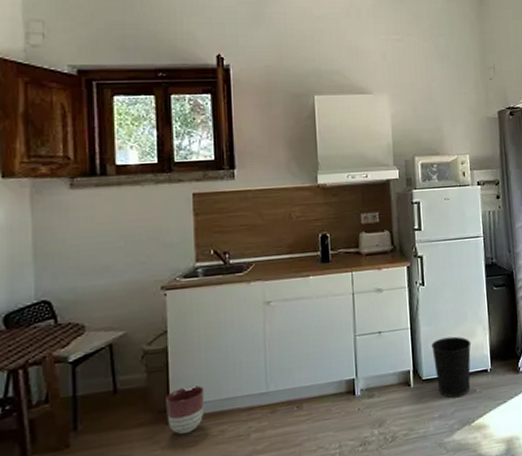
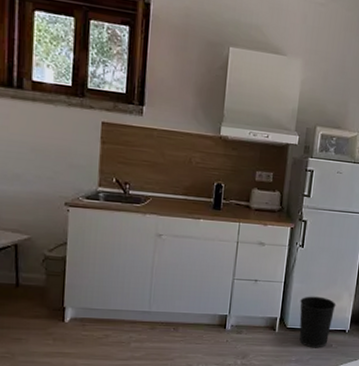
planter: present [166,385,205,435] -> none [60,293,95,332]

